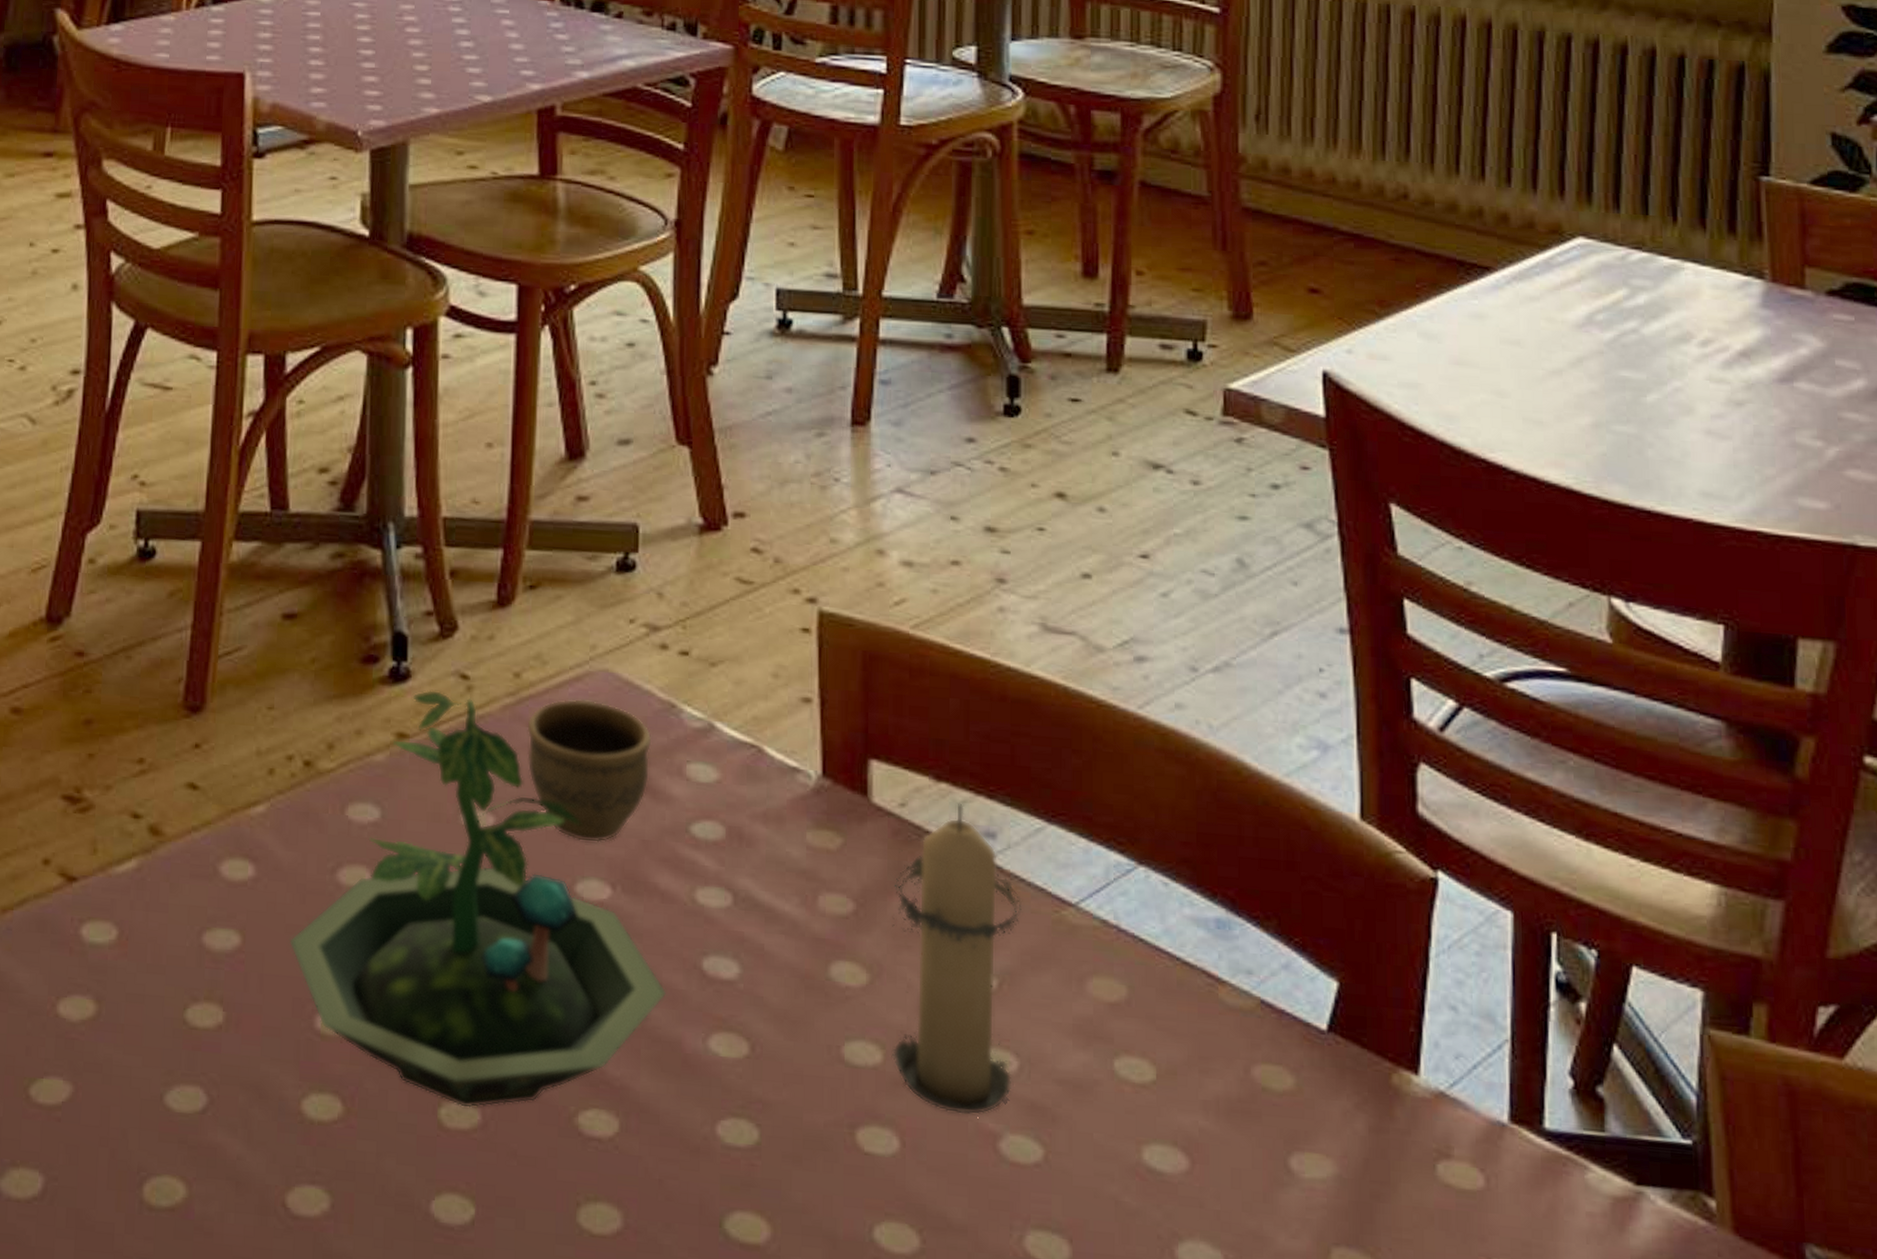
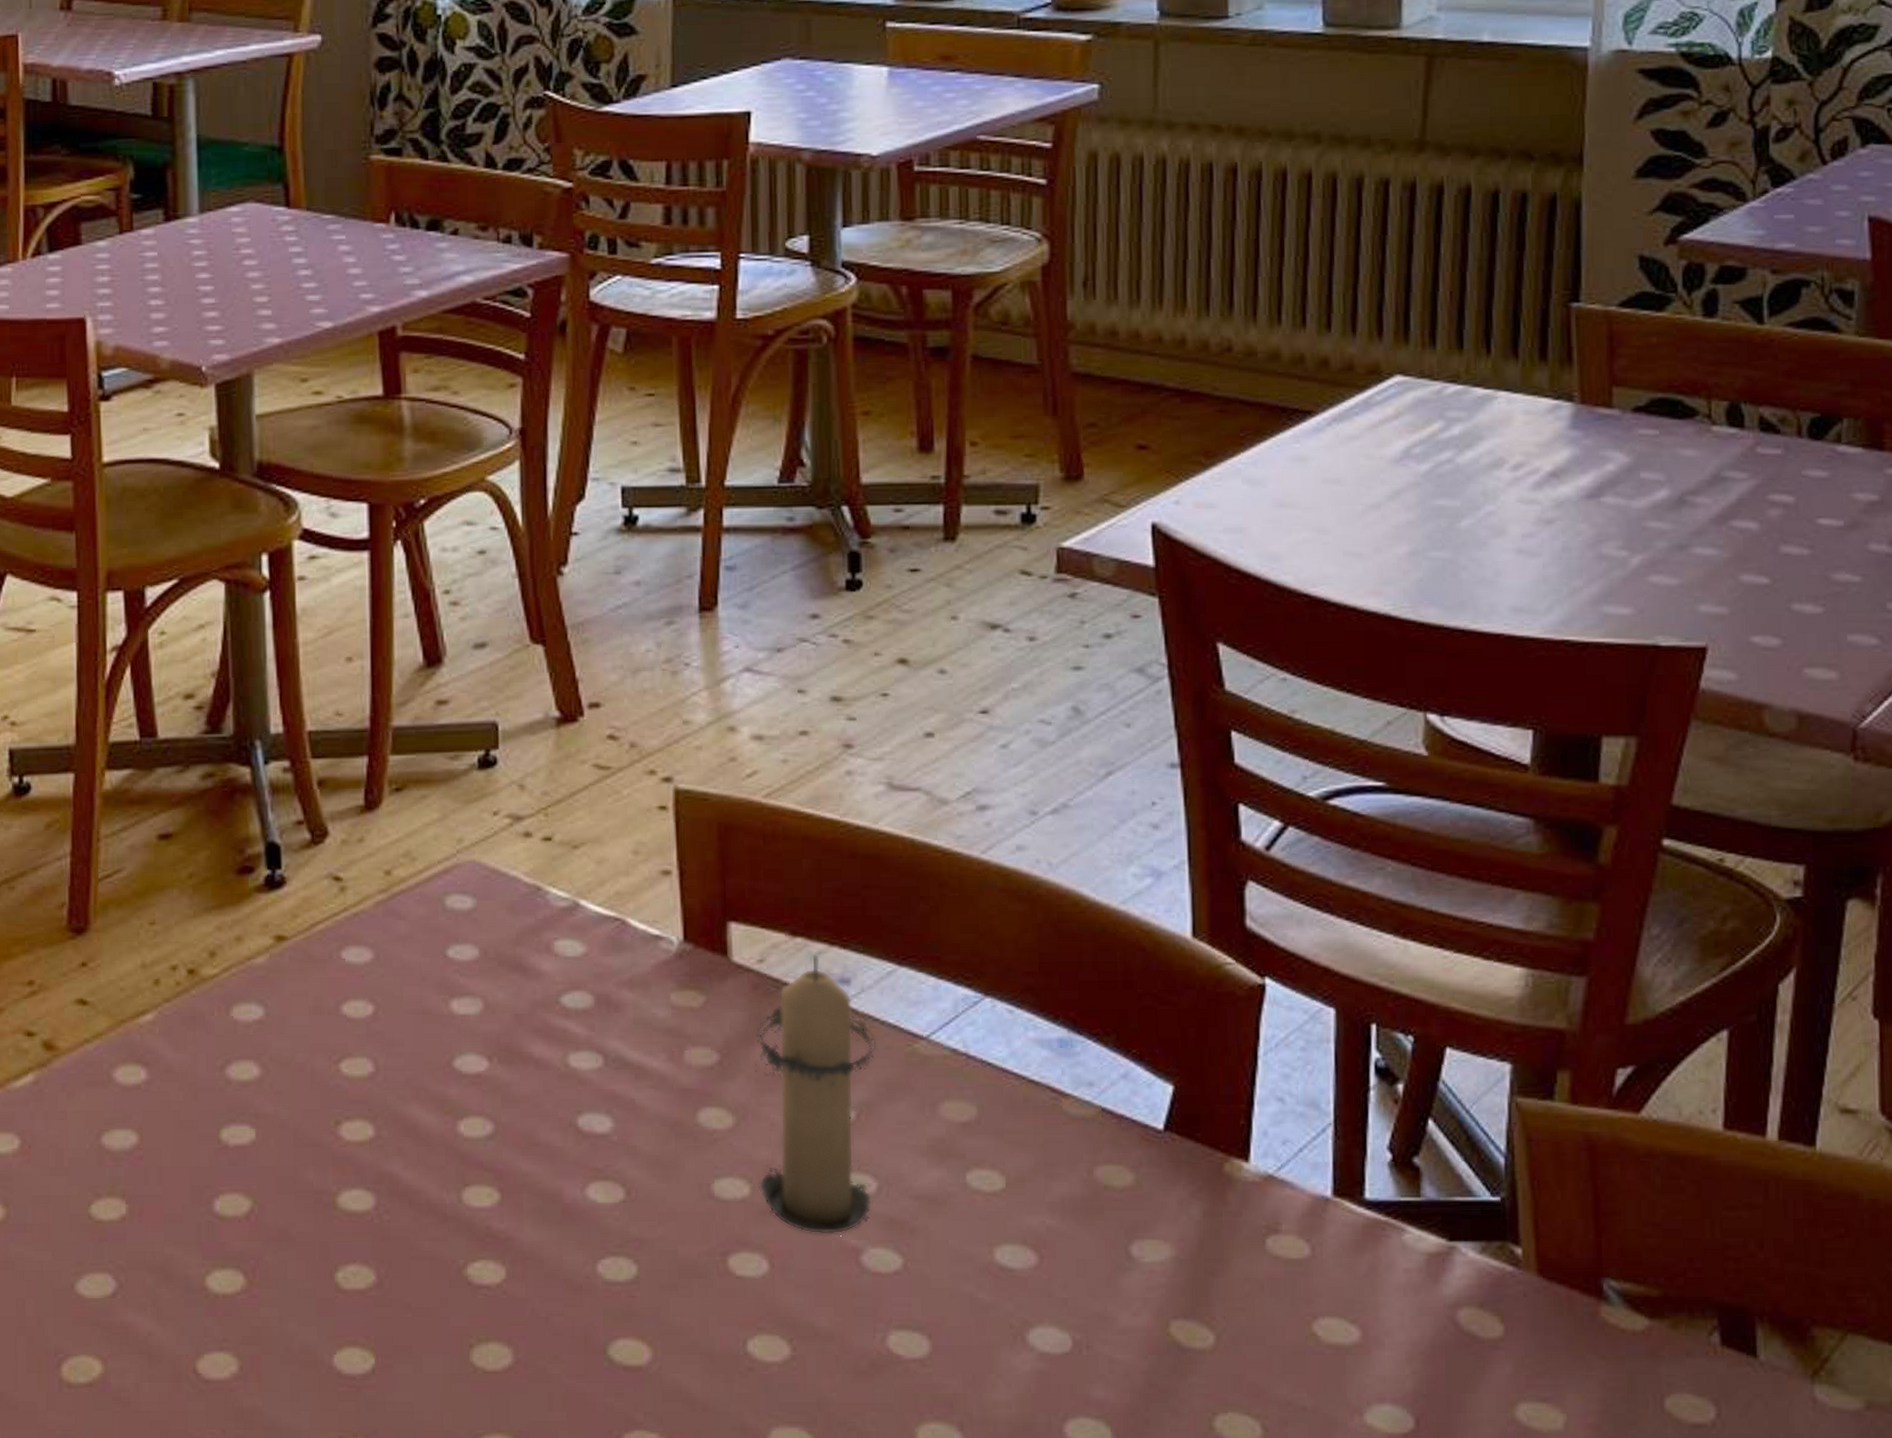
terrarium: present [288,689,667,1108] -> none [184,893,545,1270]
cup: present [526,698,652,843] -> none [399,889,520,1021]

